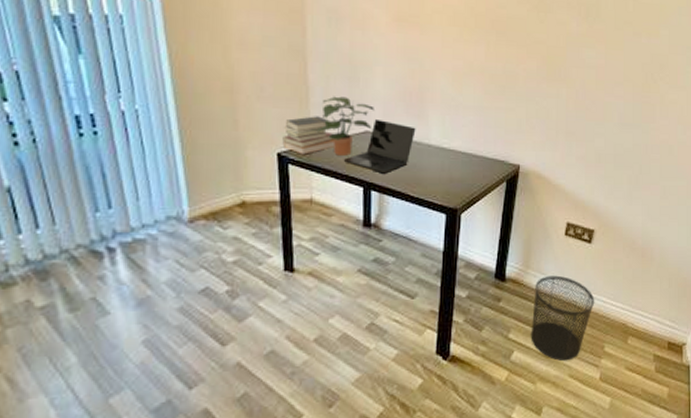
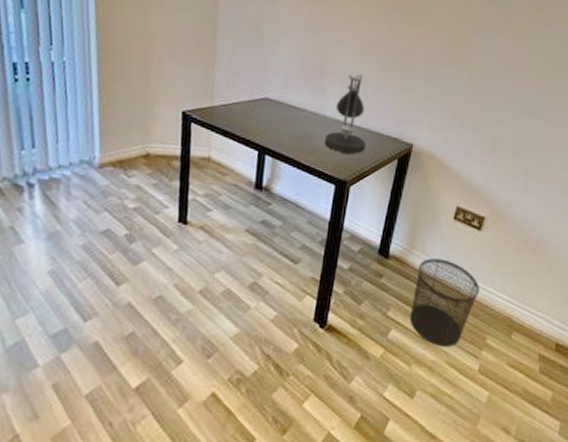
books: present [282,116,336,155] -> none [187,79,236,115]
potted plant: present [316,96,374,157] -> none [219,62,276,121]
laptop: present [343,118,416,174] -> none [241,86,313,140]
desk lamp: none [432,98,473,182] -> present [325,72,366,155]

